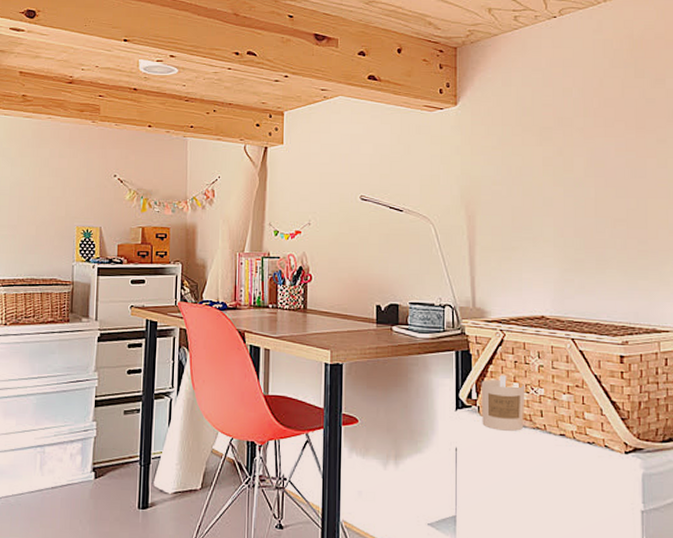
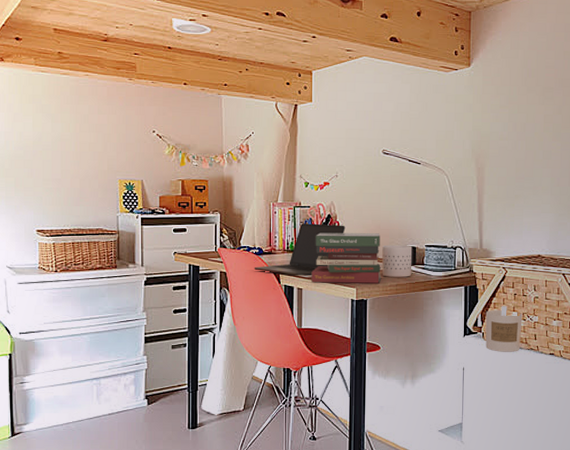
laptop: none [216,276,319,335] -> present [254,223,346,276]
books: none [280,286,359,346] -> present [311,232,381,284]
mug: none [360,301,395,339] -> present [382,245,412,277]

